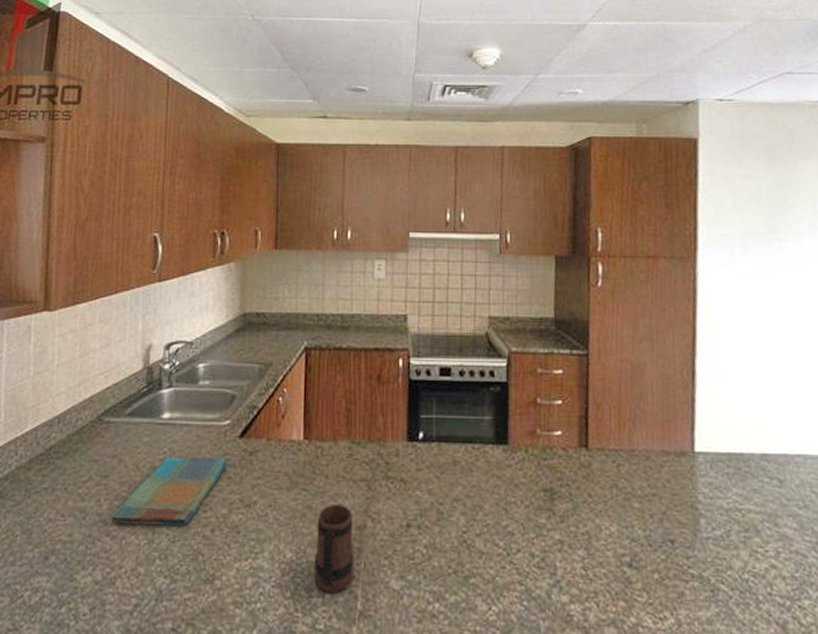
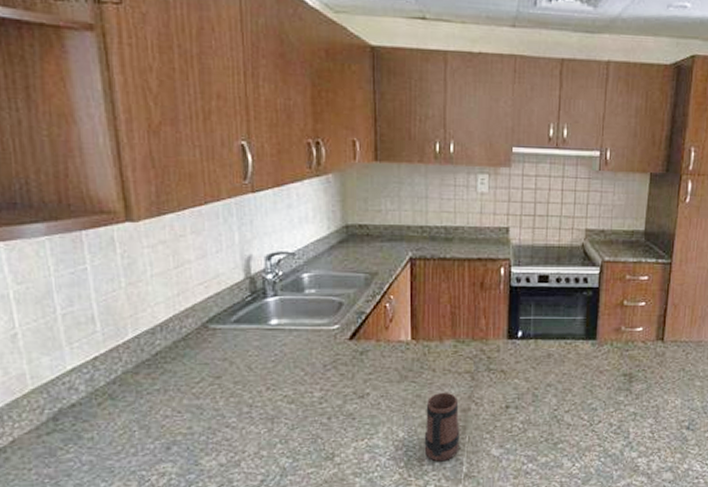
dish towel: present [110,455,226,526] -> none [228,357,338,417]

